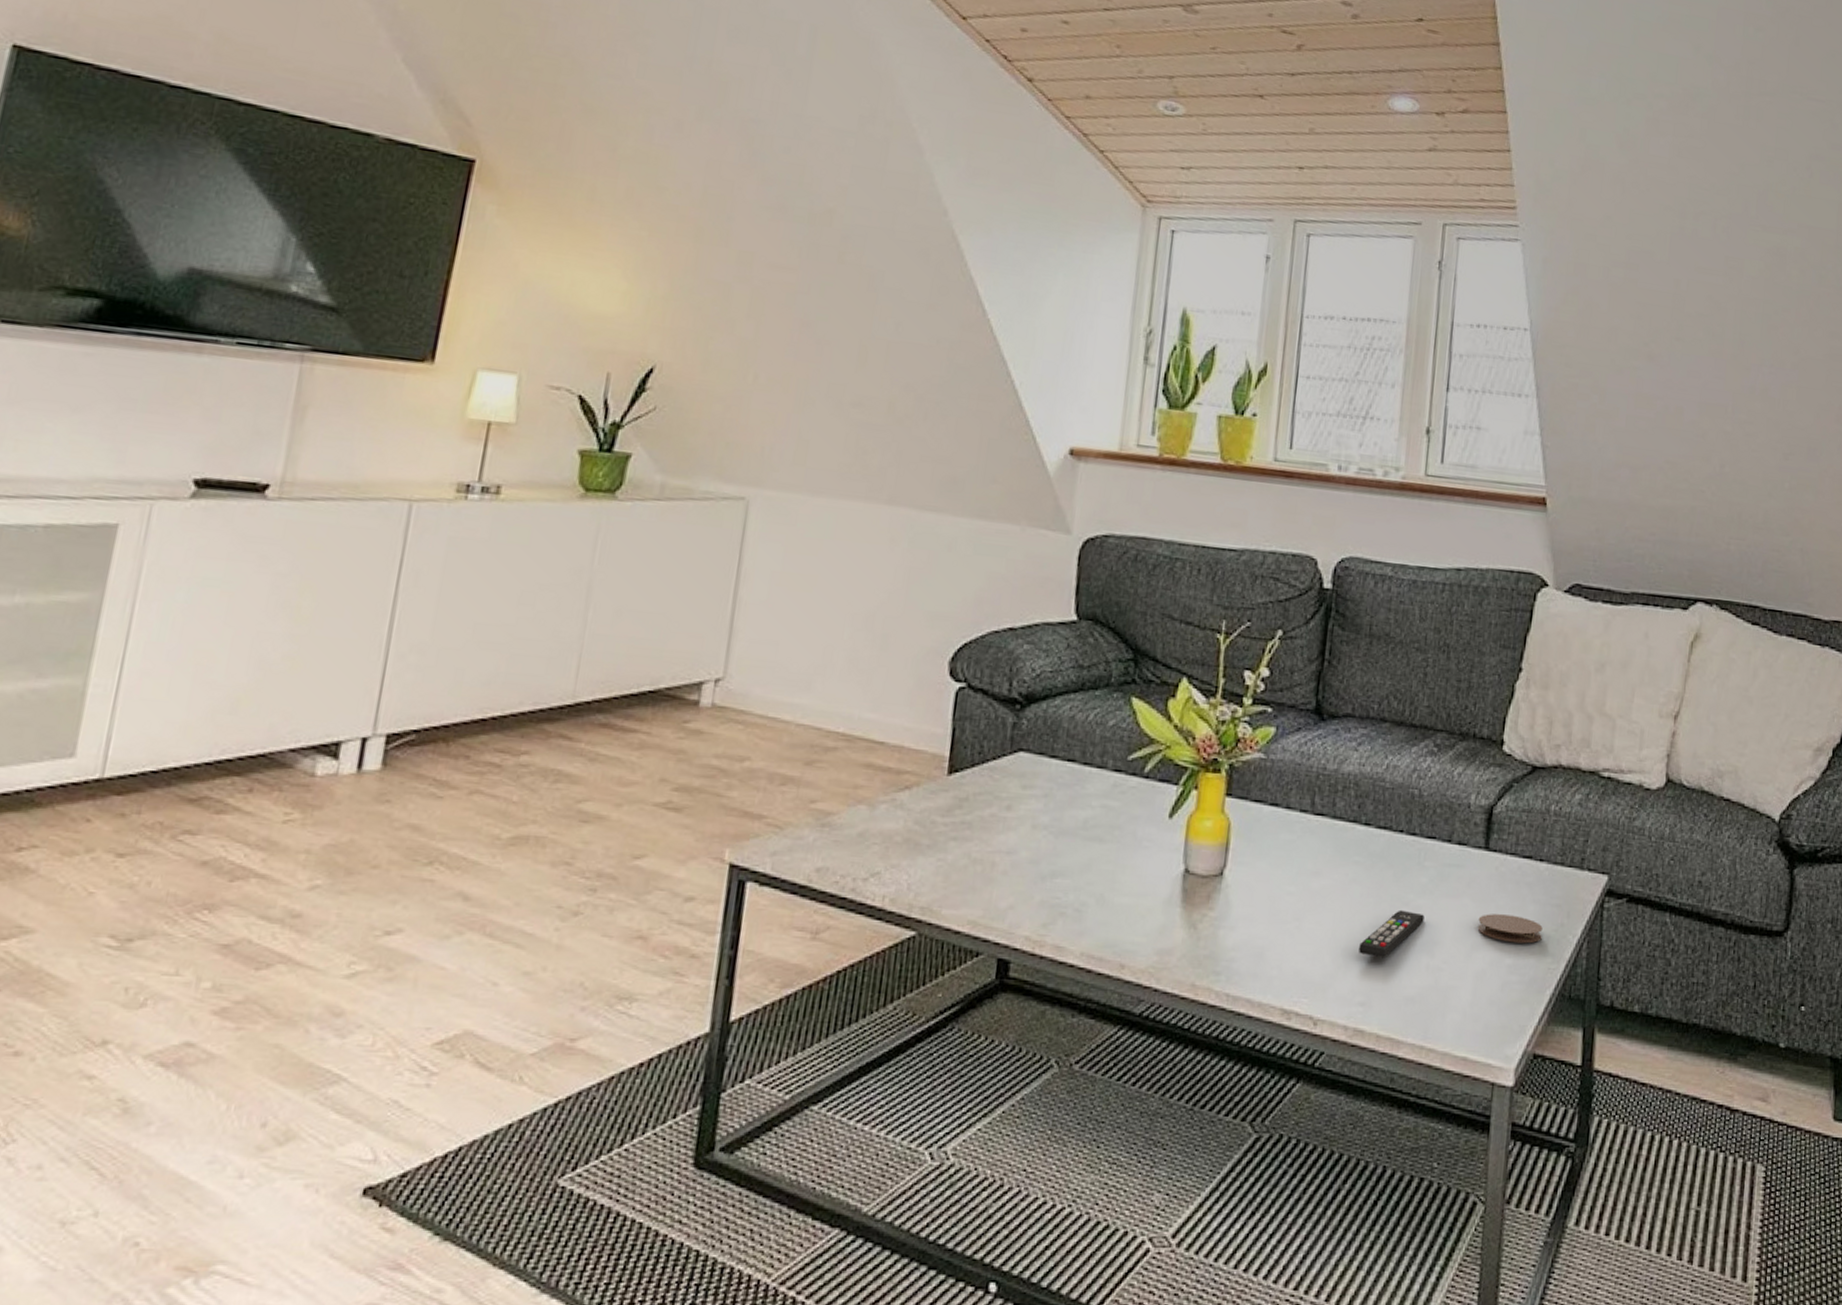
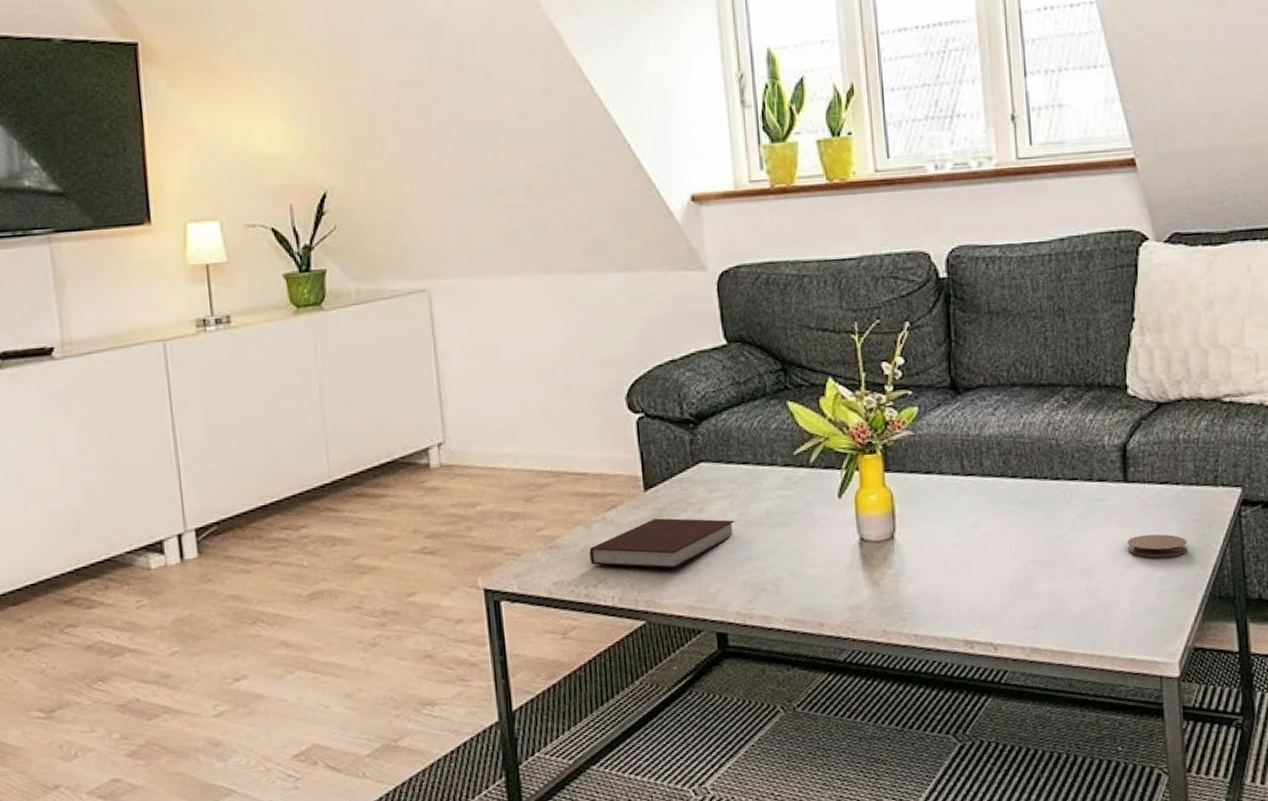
notebook: none [865,809,1045,872] -> present [589,518,735,569]
remote control: present [1359,909,1425,959] -> none [1024,544,1078,587]

